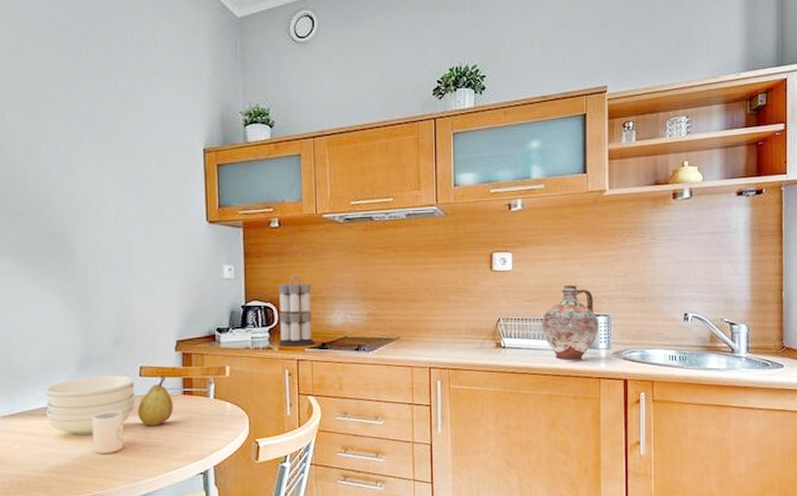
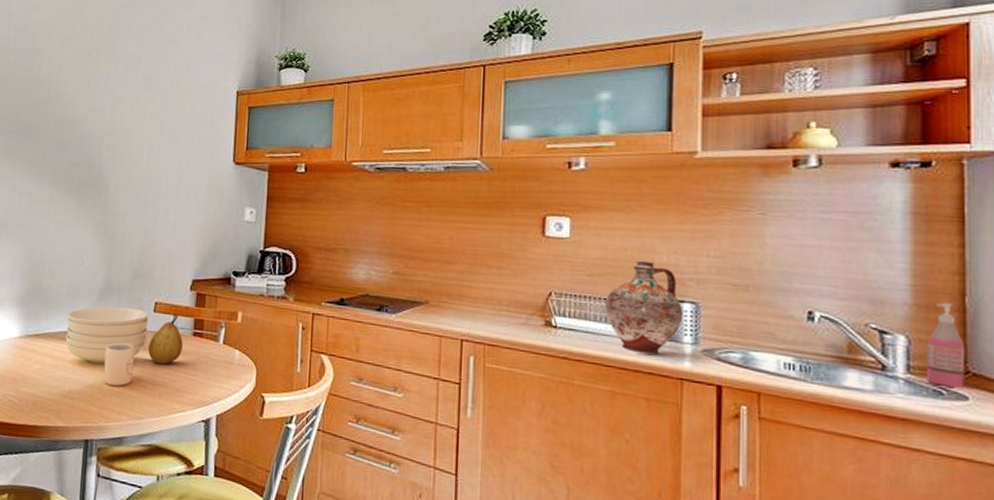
spice rack: present [278,274,315,347] -> none [294,223,334,300]
soap dispenser: none [758,297,782,360] -> present [926,302,966,389]

